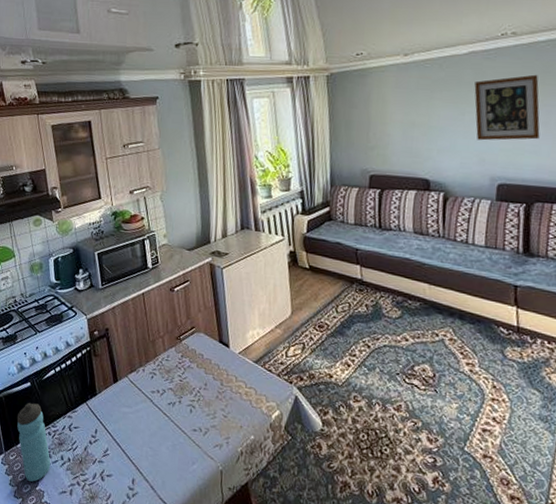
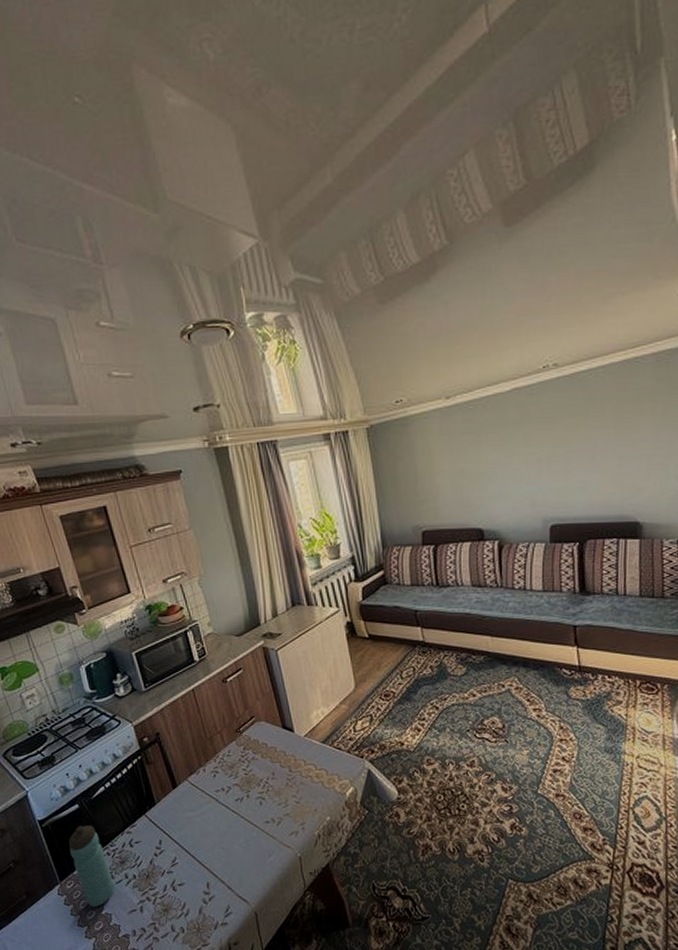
wall art: present [474,74,540,141] -> none [520,407,588,482]

